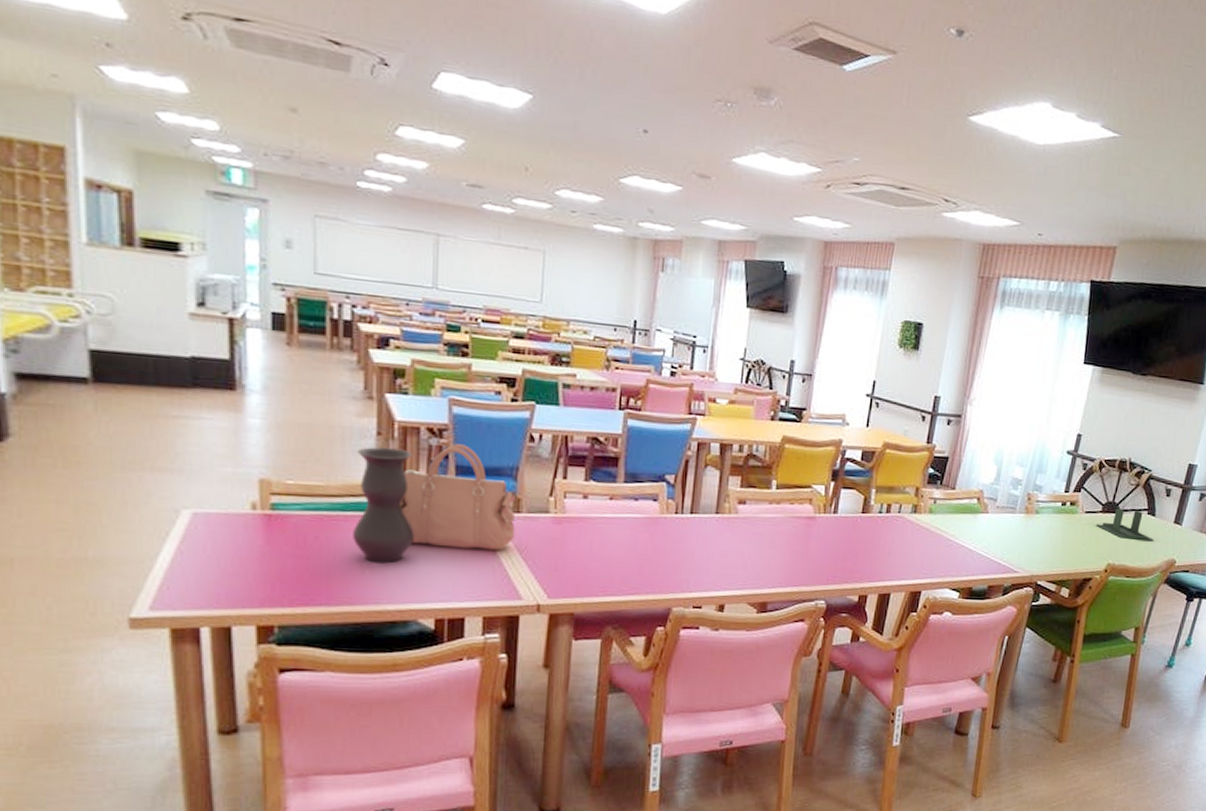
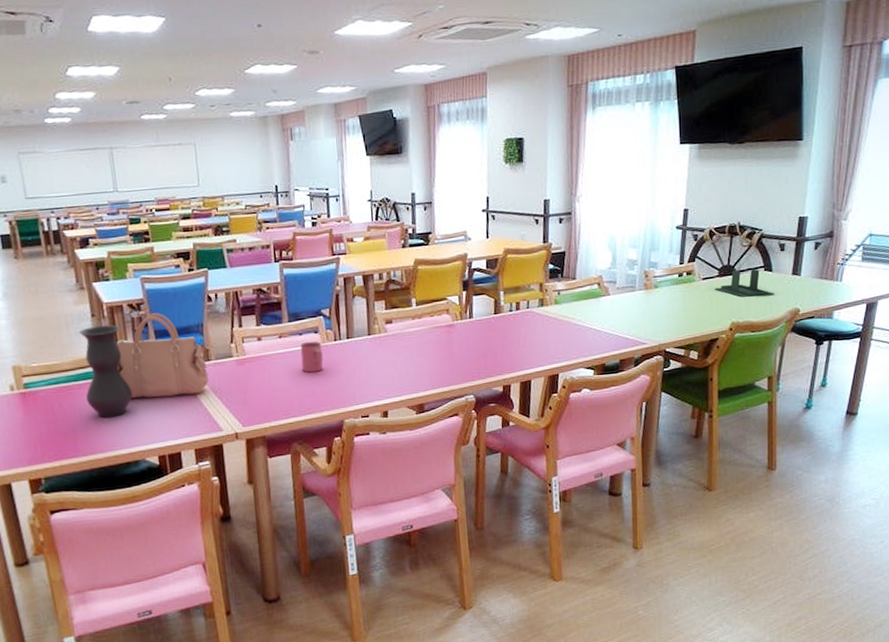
cup: none [631,509,660,547] -> present [300,341,323,373]

